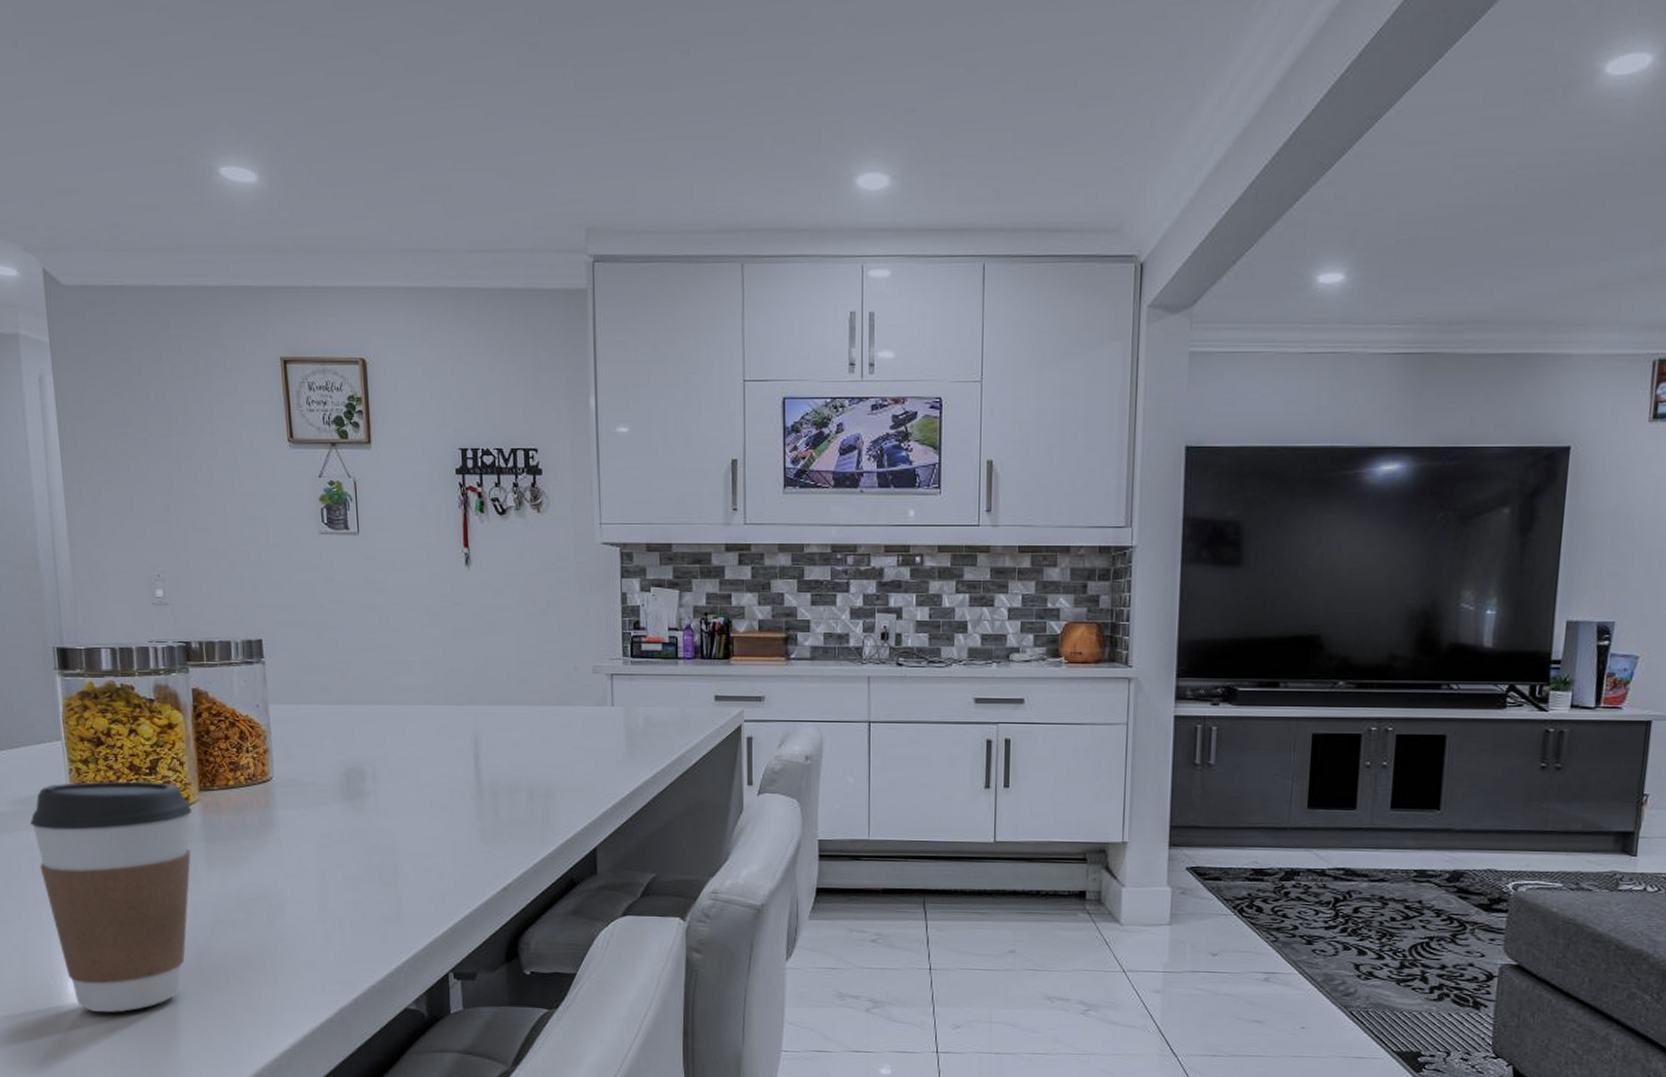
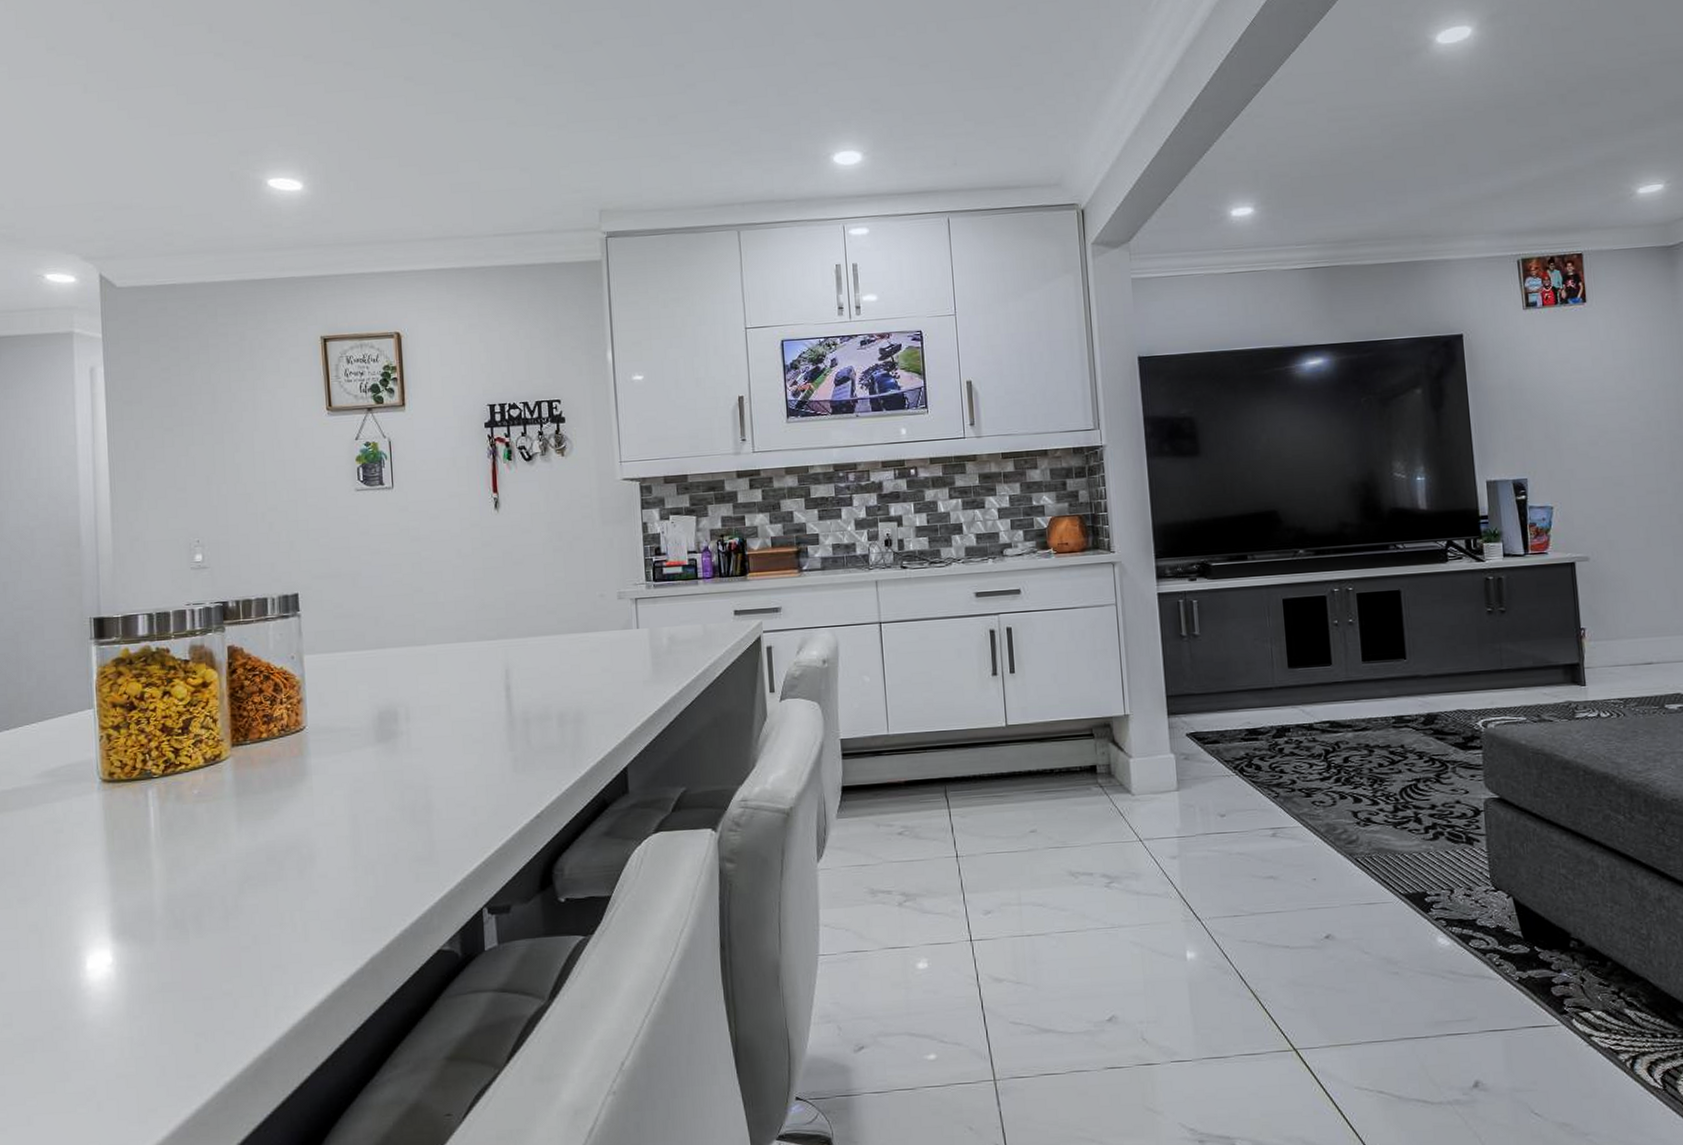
coffee cup: present [29,780,192,1013] -> none [56,741,224,988]

